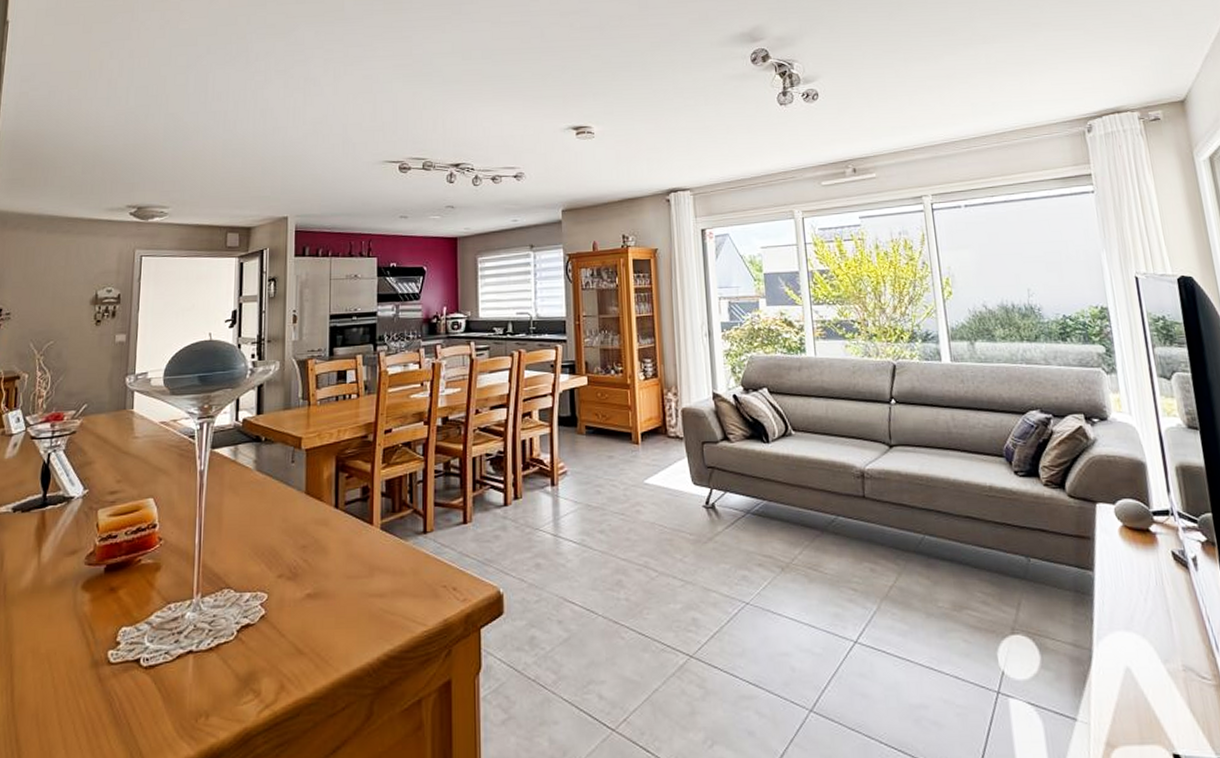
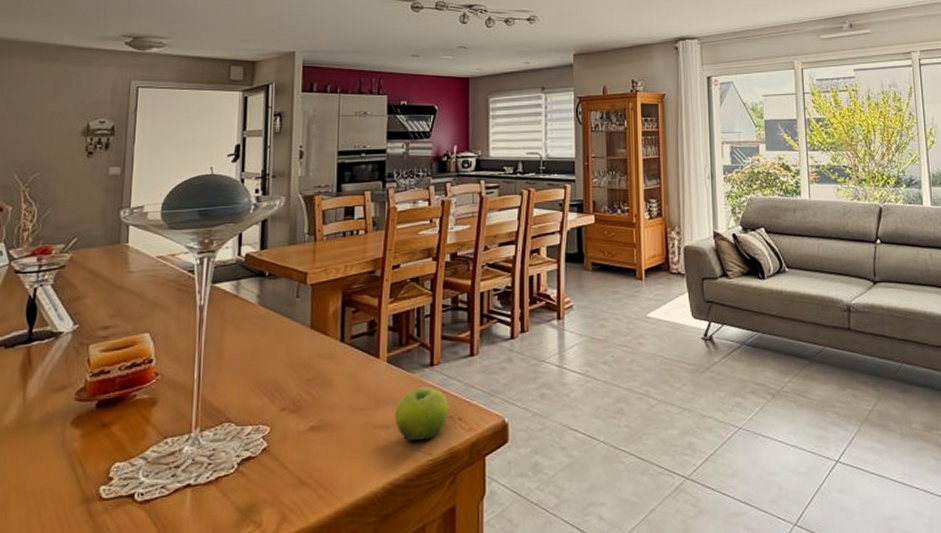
fruit: none [389,555,443,612] -> present [395,387,449,442]

